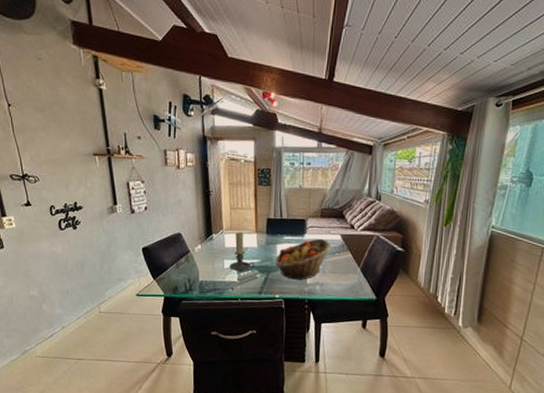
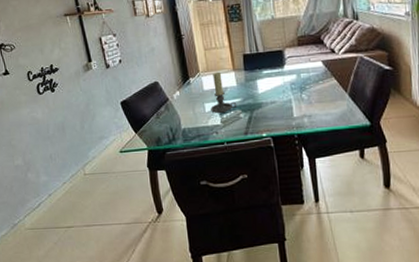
fruit basket: present [275,239,332,280] -> none [257,68,315,115]

